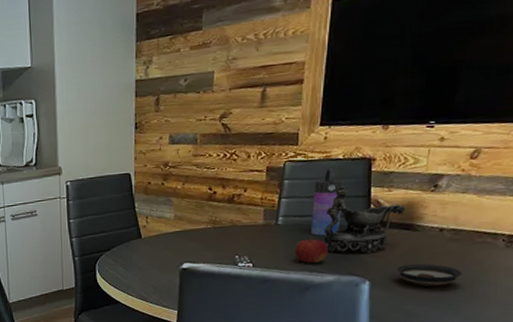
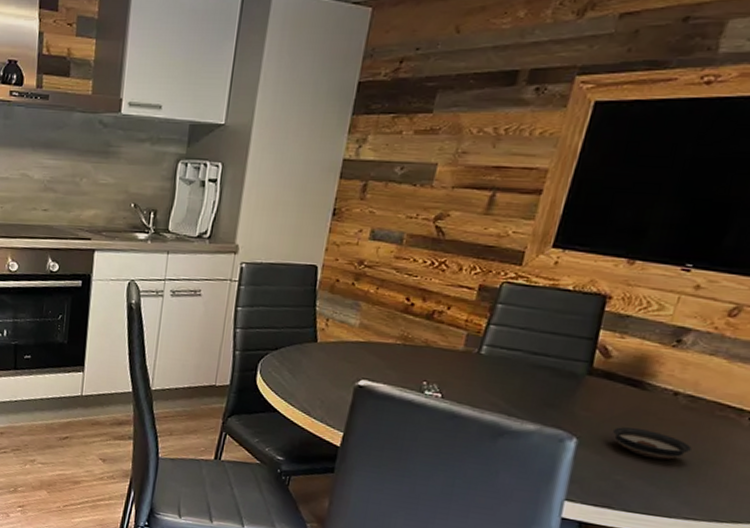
fruit: present [295,237,328,264] -> none [493,375,535,407]
water bottle: present [311,168,344,236] -> none [518,299,569,377]
decorative bowl: present [324,185,406,253] -> none [531,321,638,406]

